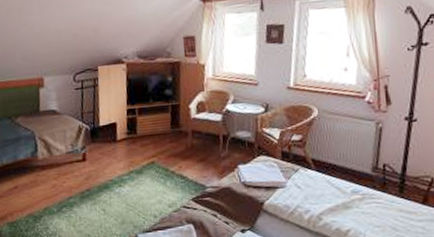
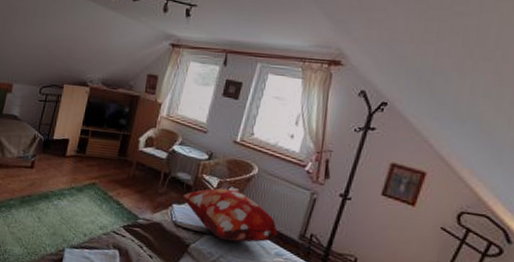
decorative pillow: none [247,137,350,190] -> present [183,188,278,243]

